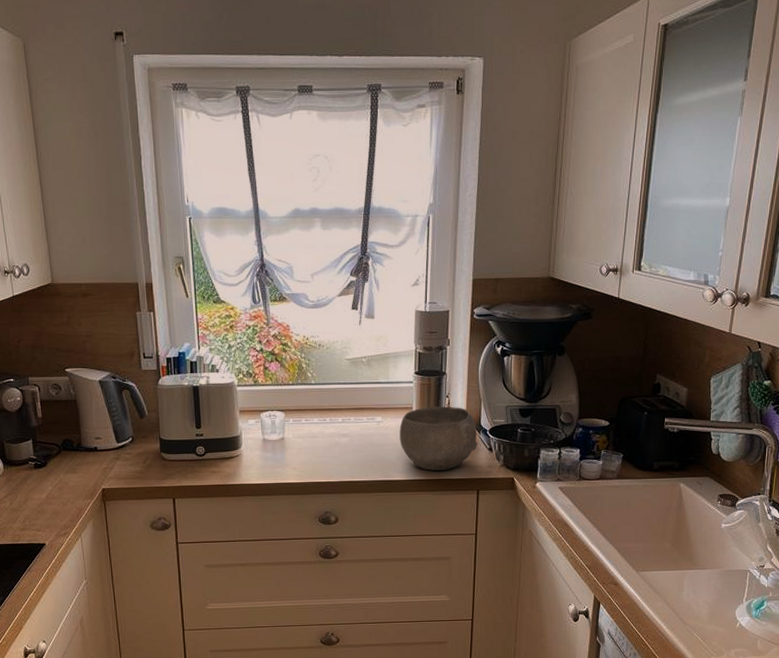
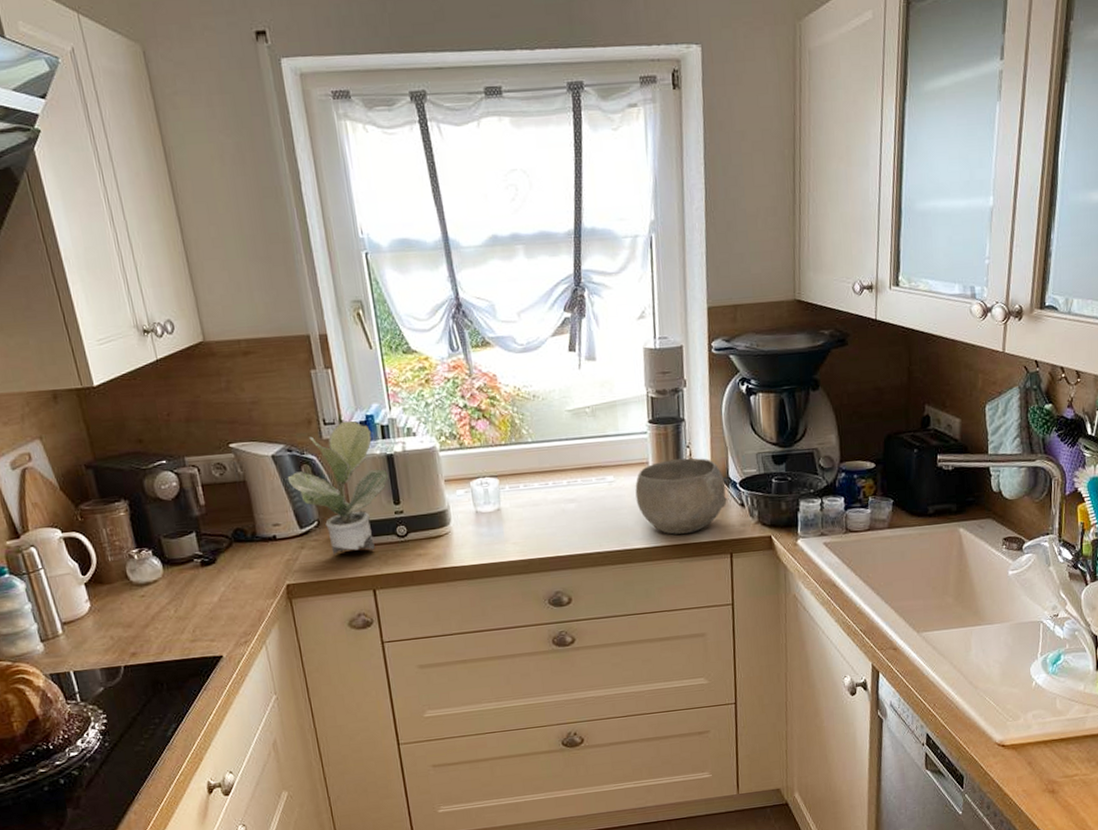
potted plant: none [110,356,193,467] -> present [287,420,389,555]

